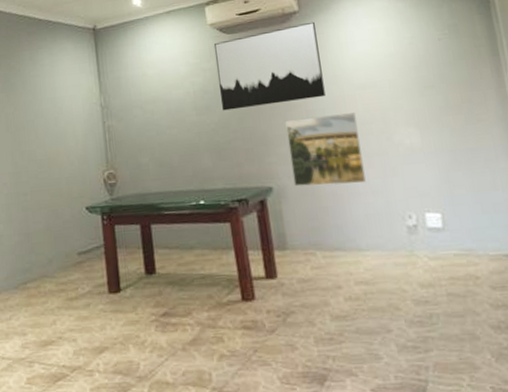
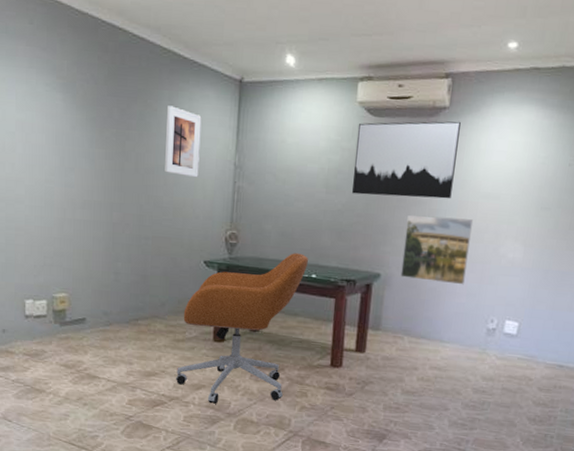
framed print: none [30,64,68,127] -> present [165,106,202,178]
office chair: none [72,181,196,368] -> present [175,253,308,404]

